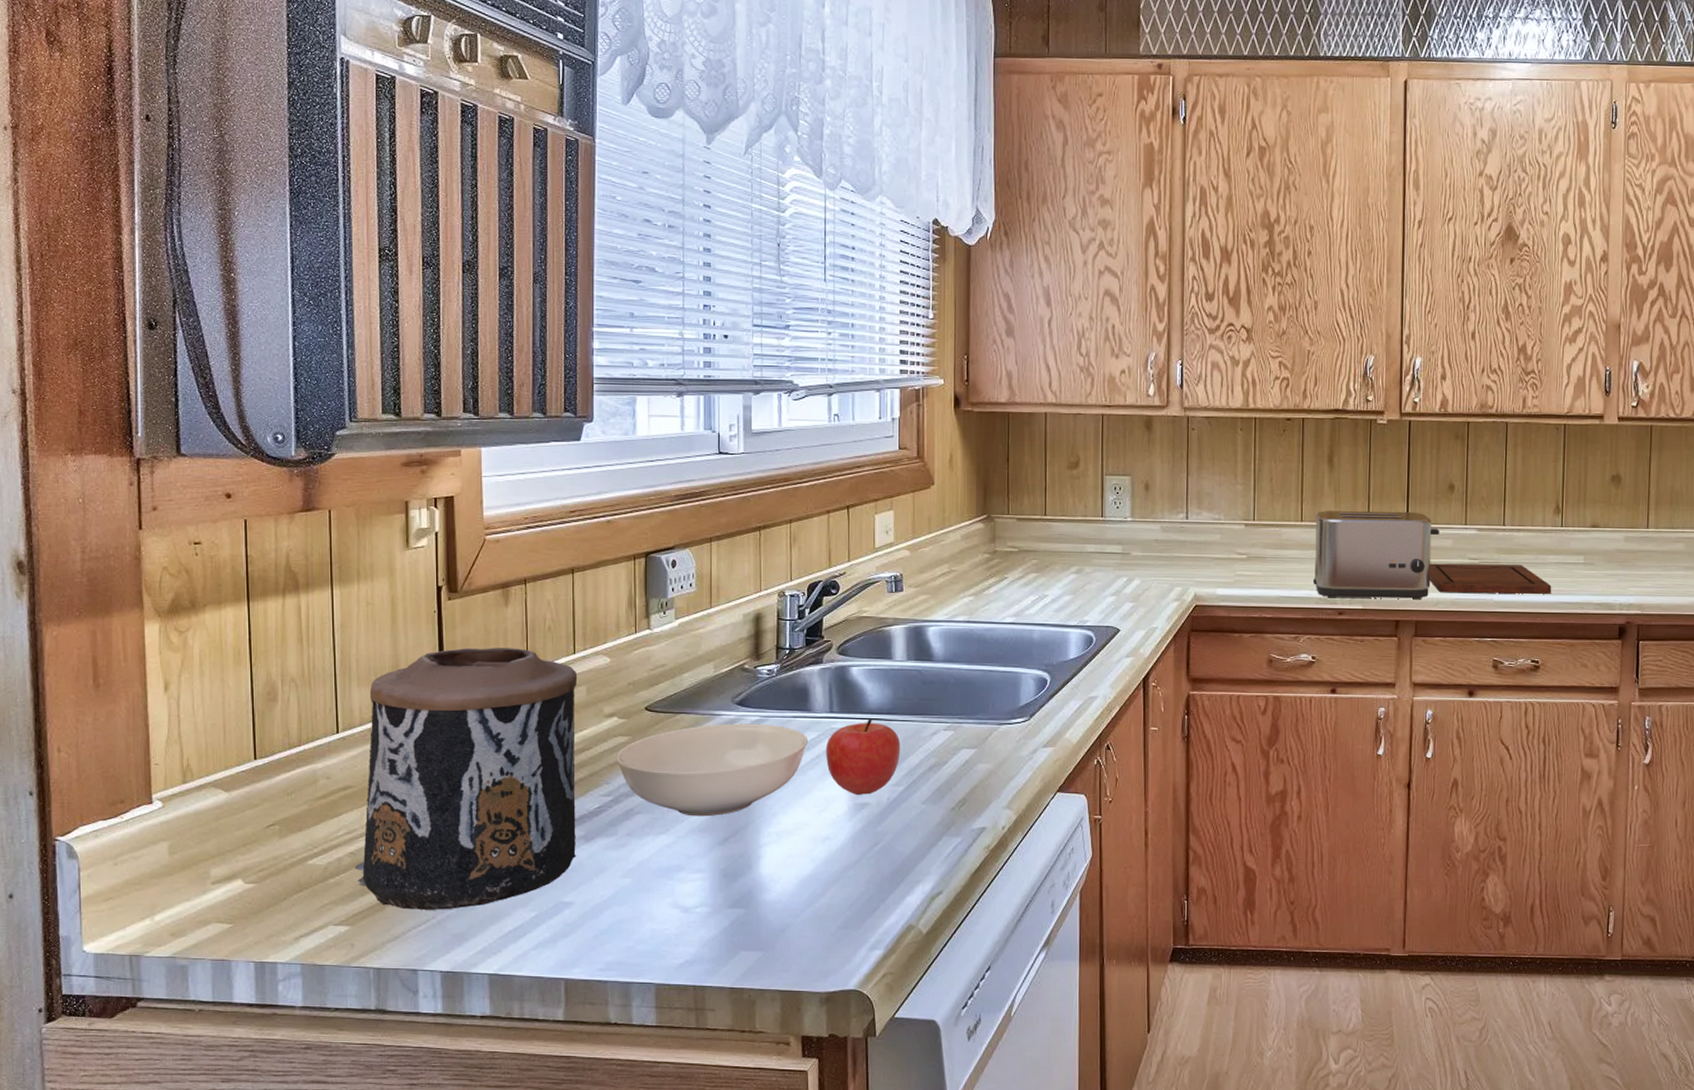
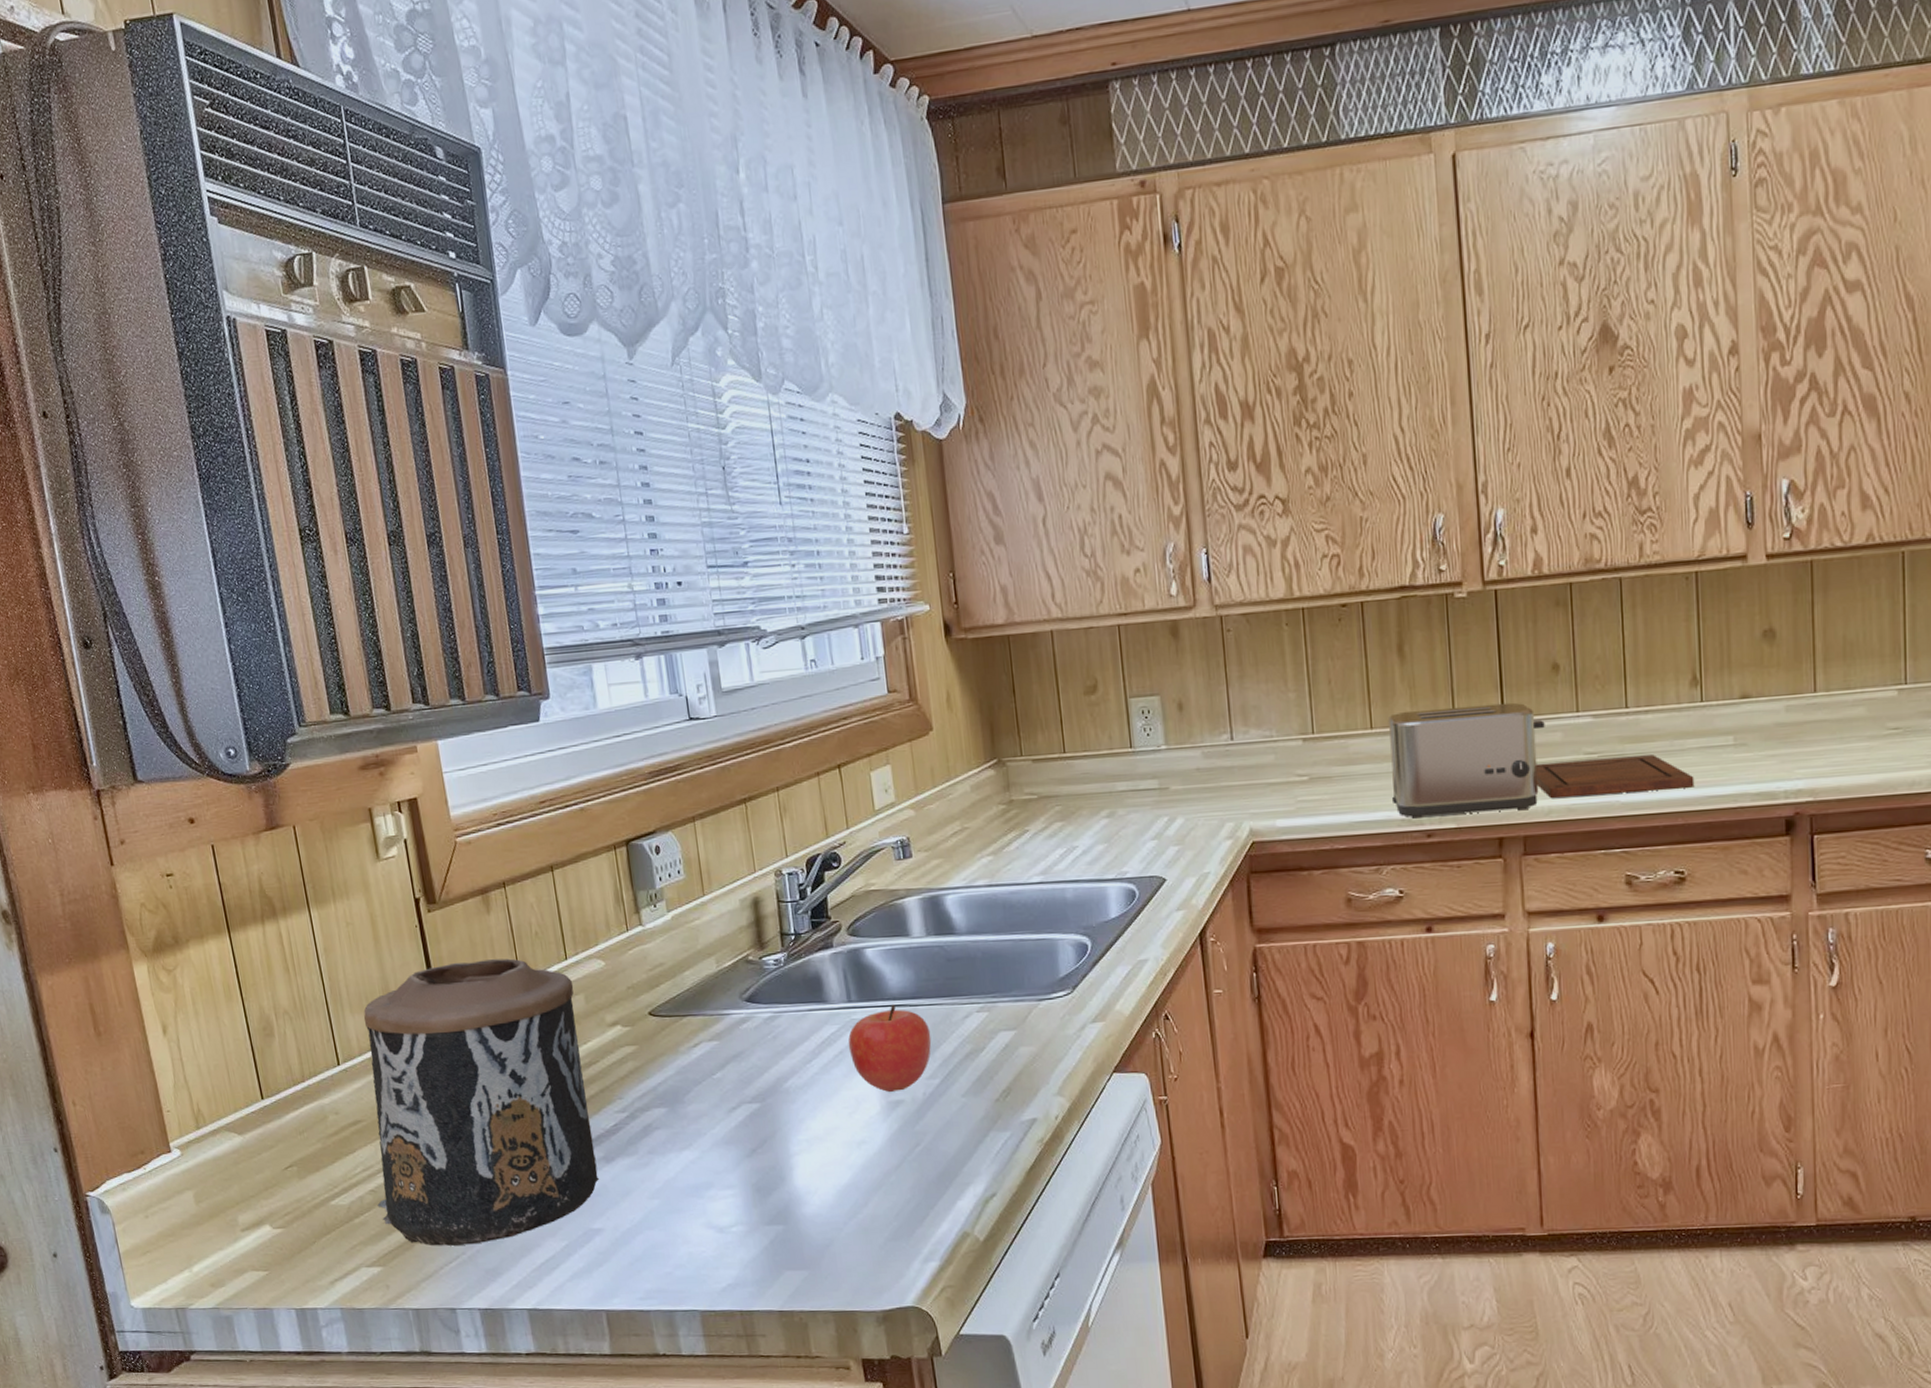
bowl: present [616,723,808,817] -> none [625,1020,828,1128]

